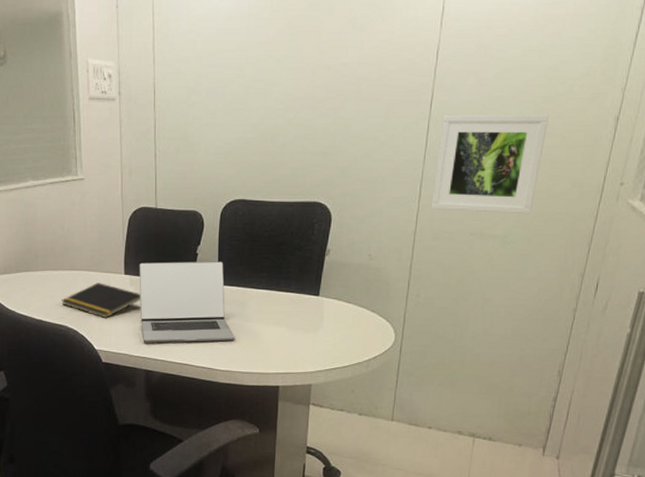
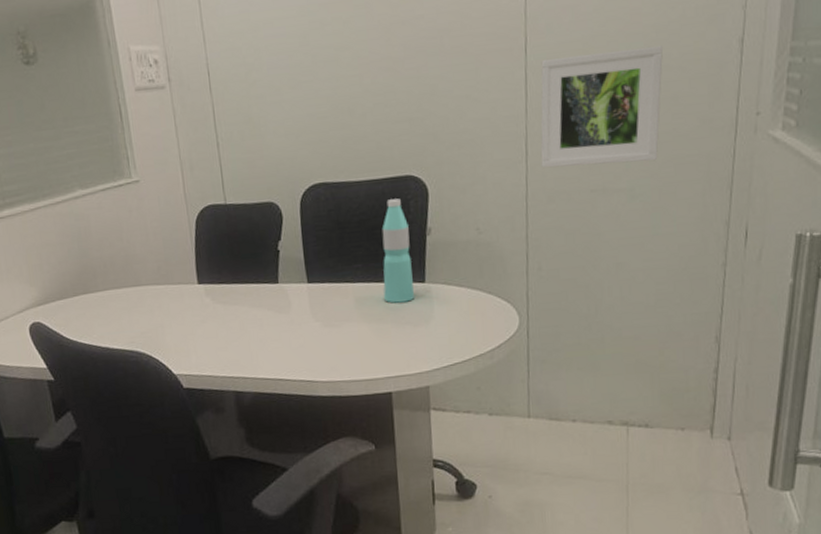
notepad: present [62,283,141,319] -> none [129,297,220,338]
laptop: present [139,261,235,343] -> none [213,256,334,360]
water bottle: none [283,221,311,311] -> present [382,198,415,303]

